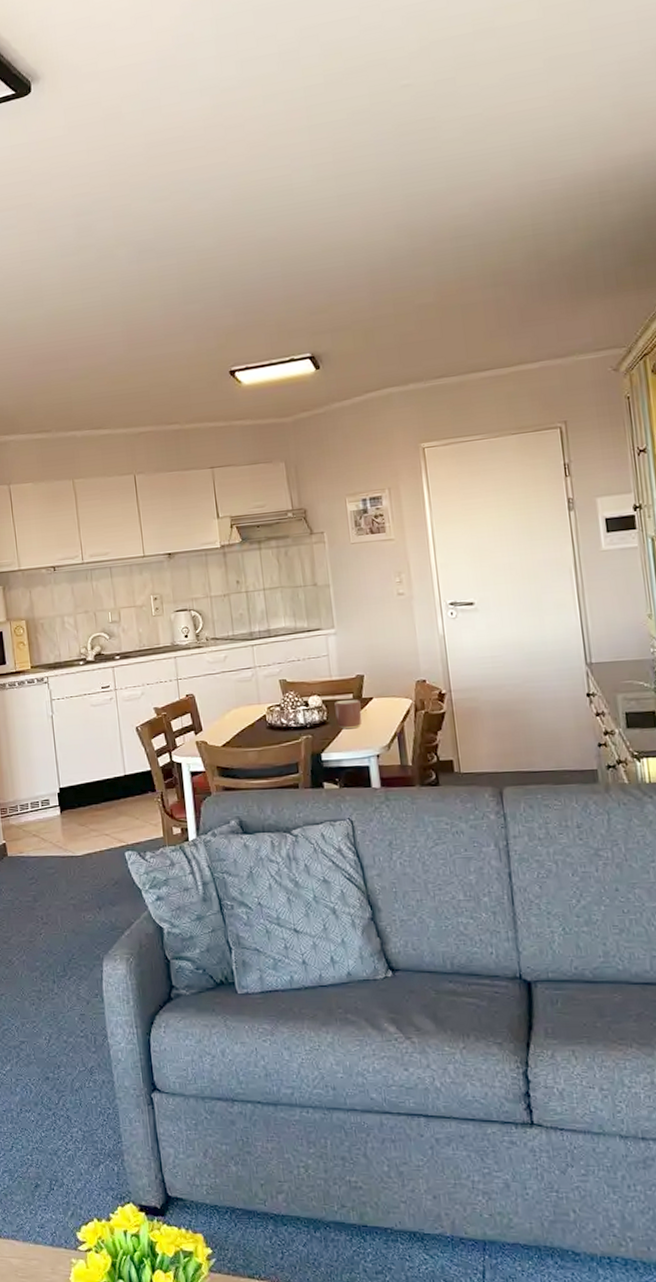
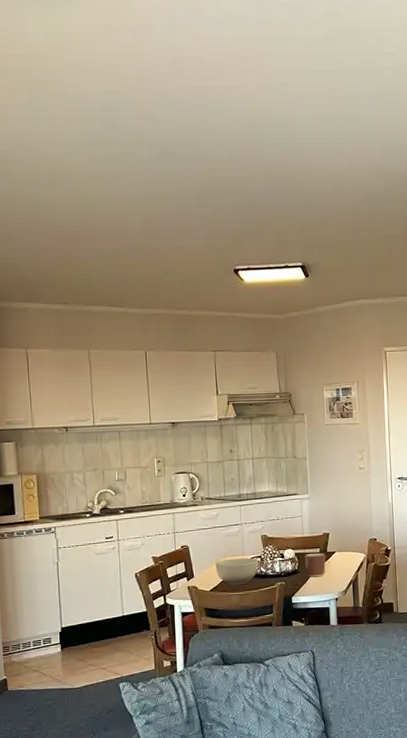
bowl: none [226,707,278,740] -> present [215,558,258,586]

